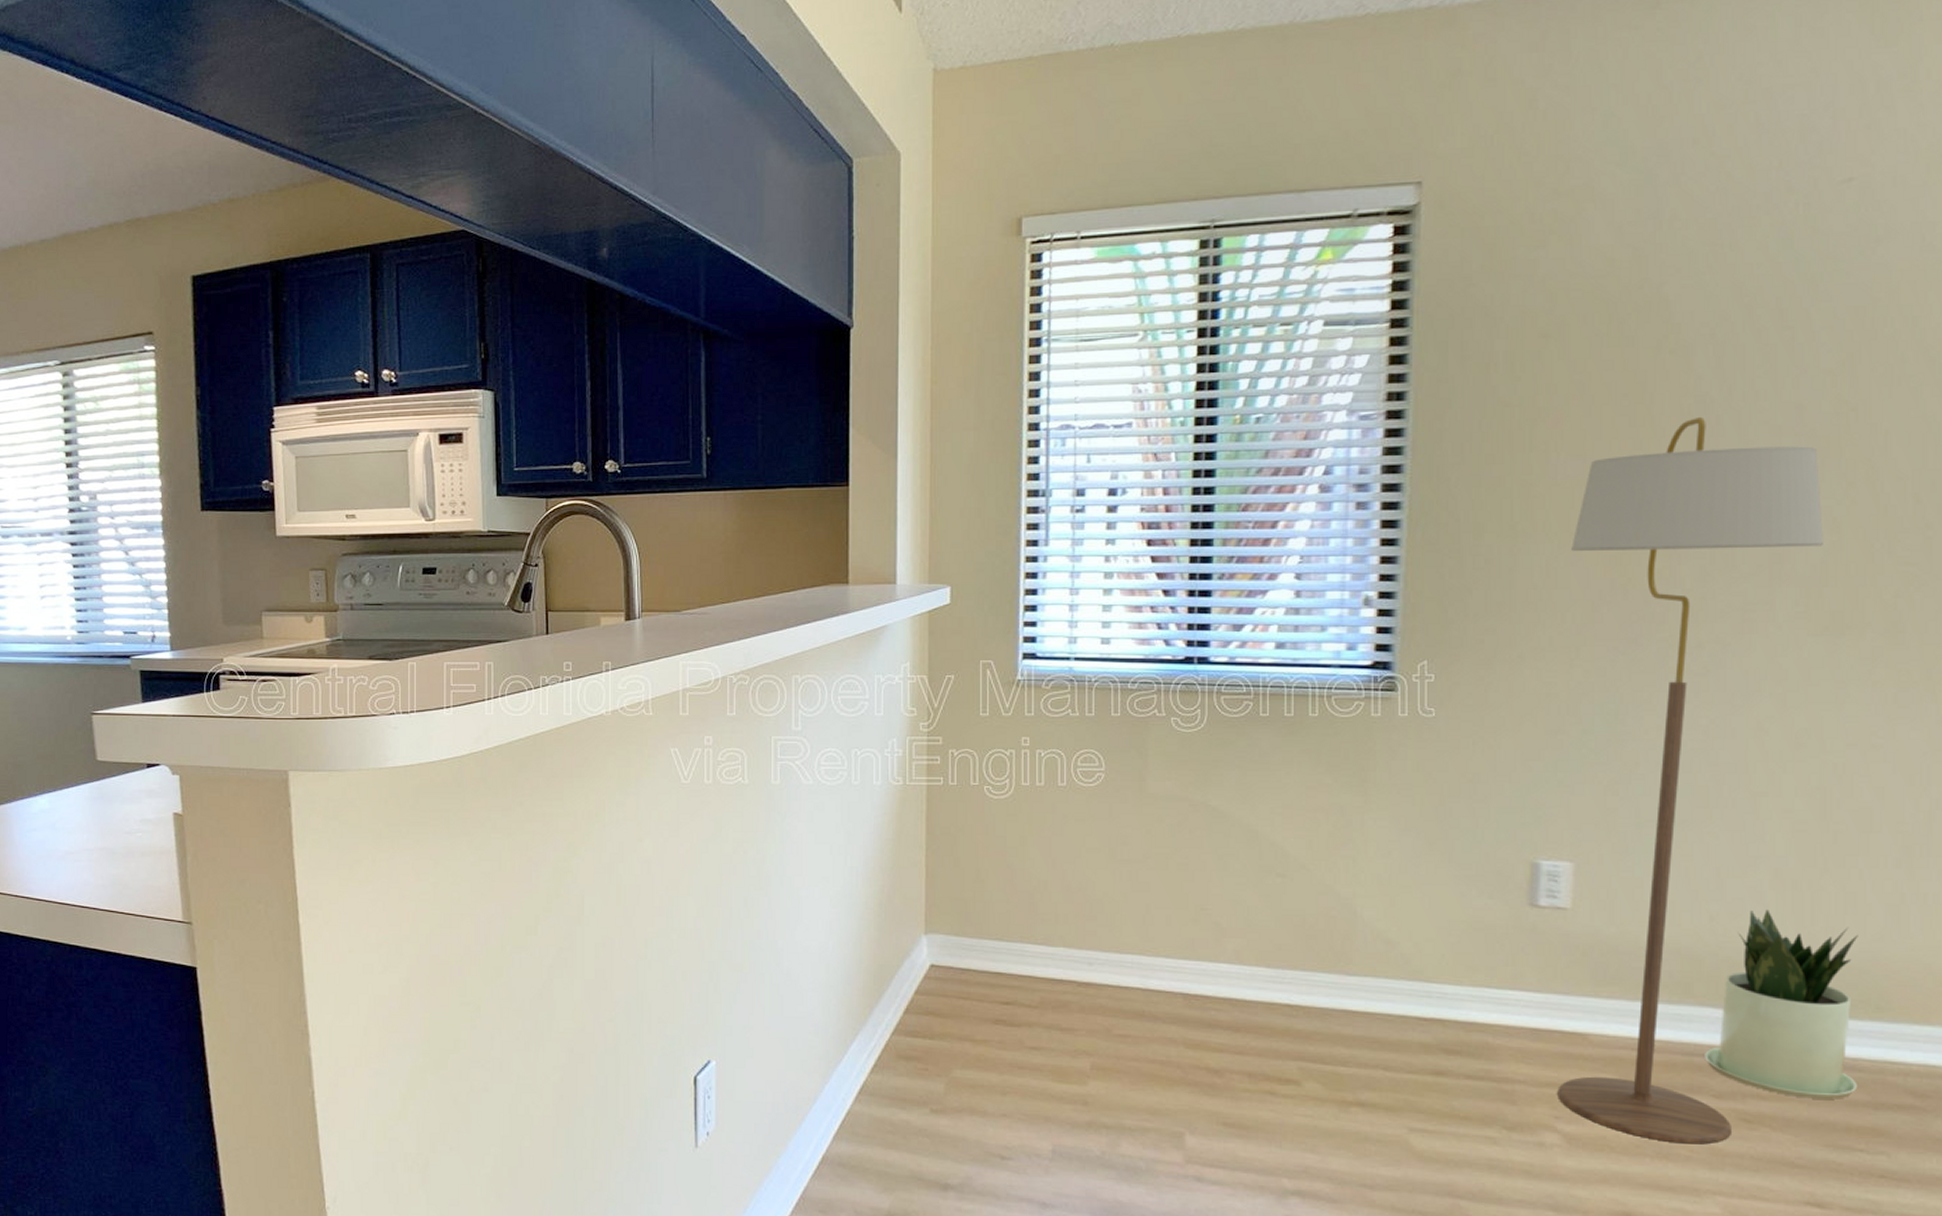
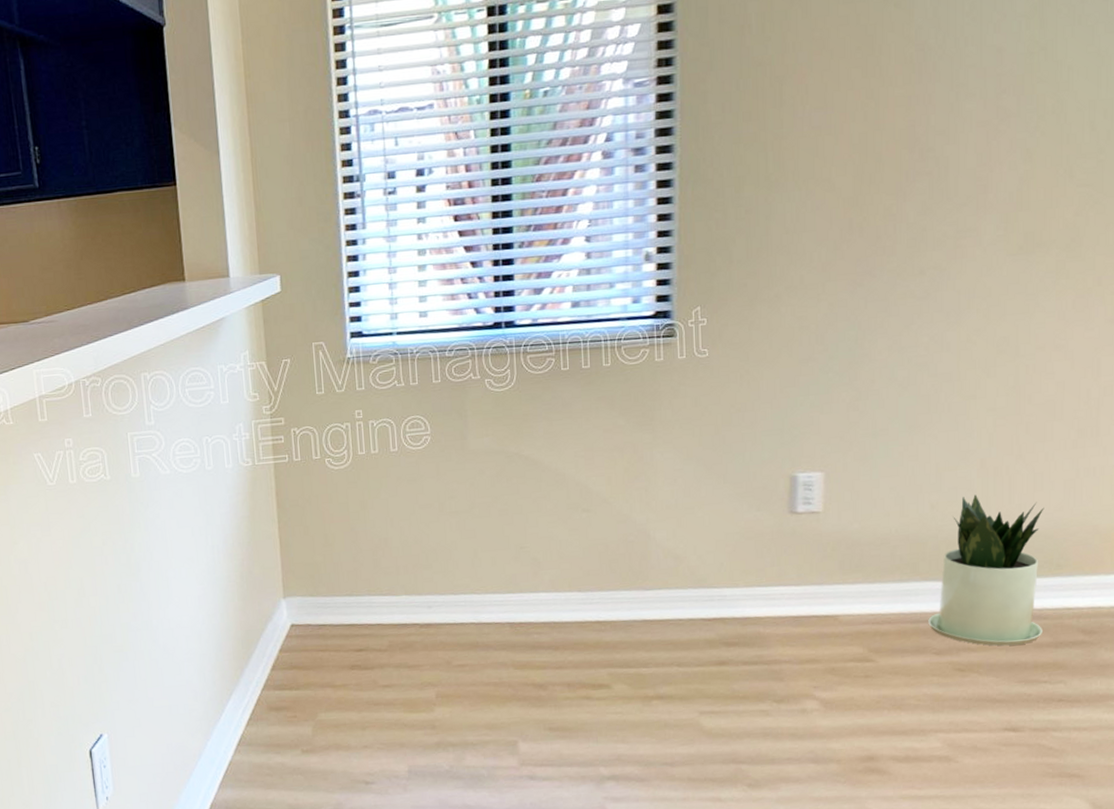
floor lamp: present [1557,416,1823,1145] -> none [815,64,1019,696]

